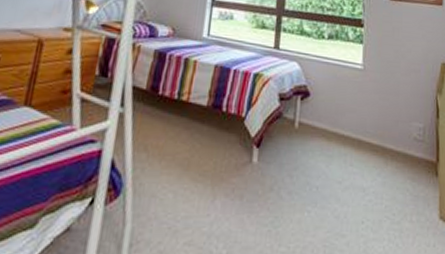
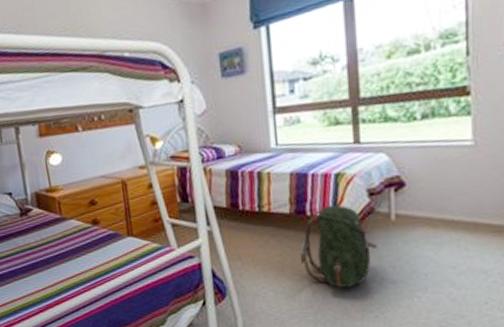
backpack: none [208,103,281,195] -> present [300,204,378,288]

